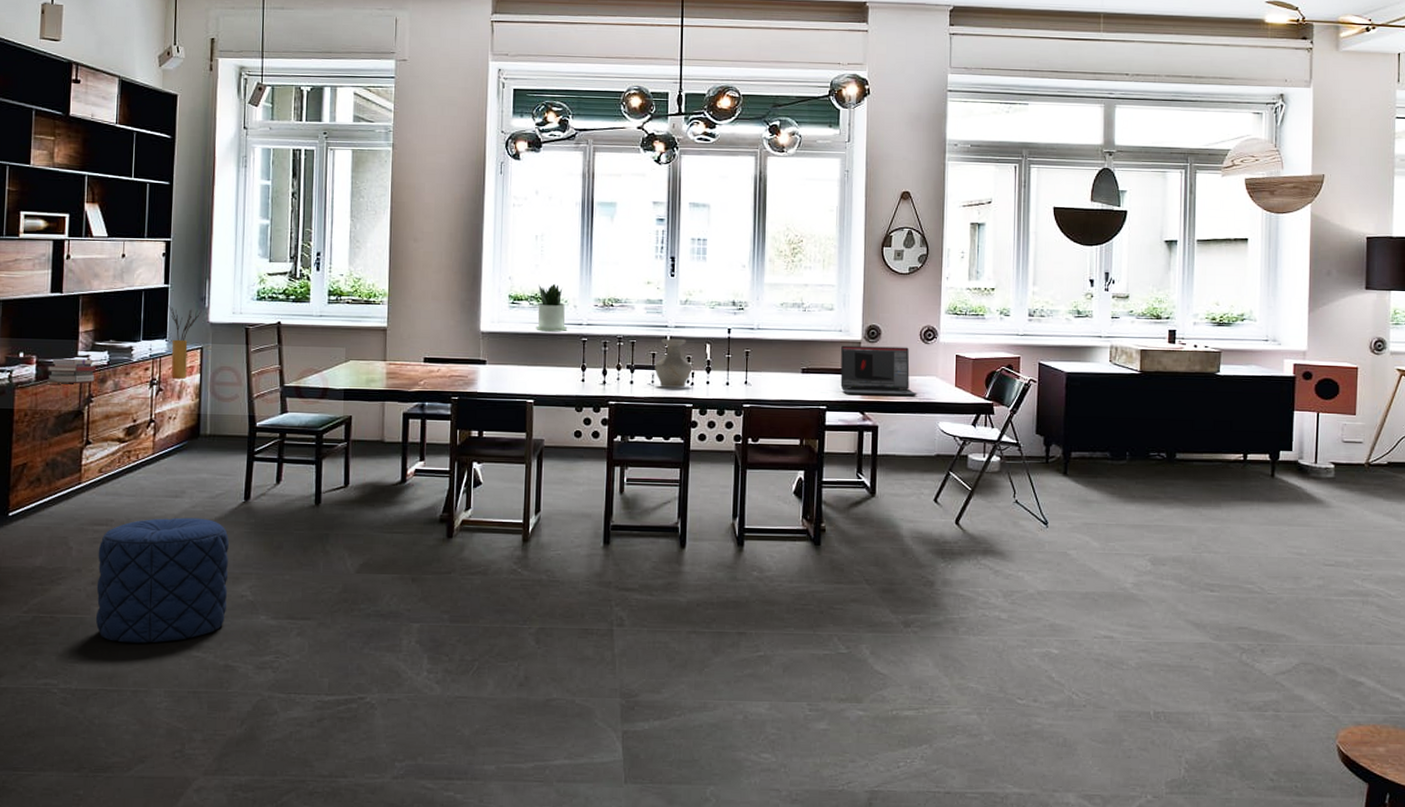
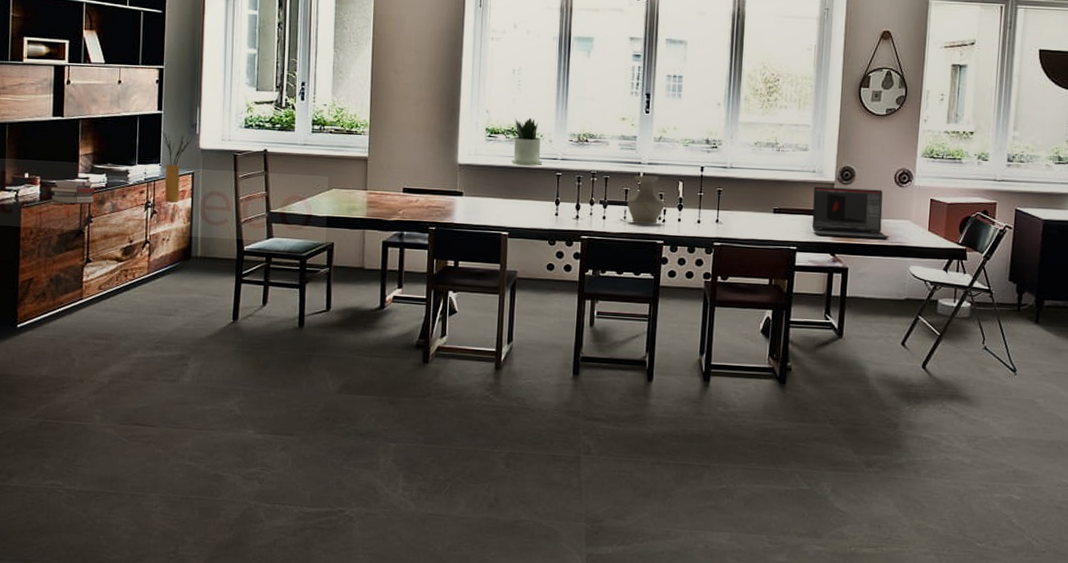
pouf: present [95,517,229,643] -> none [96,334,218,451]

